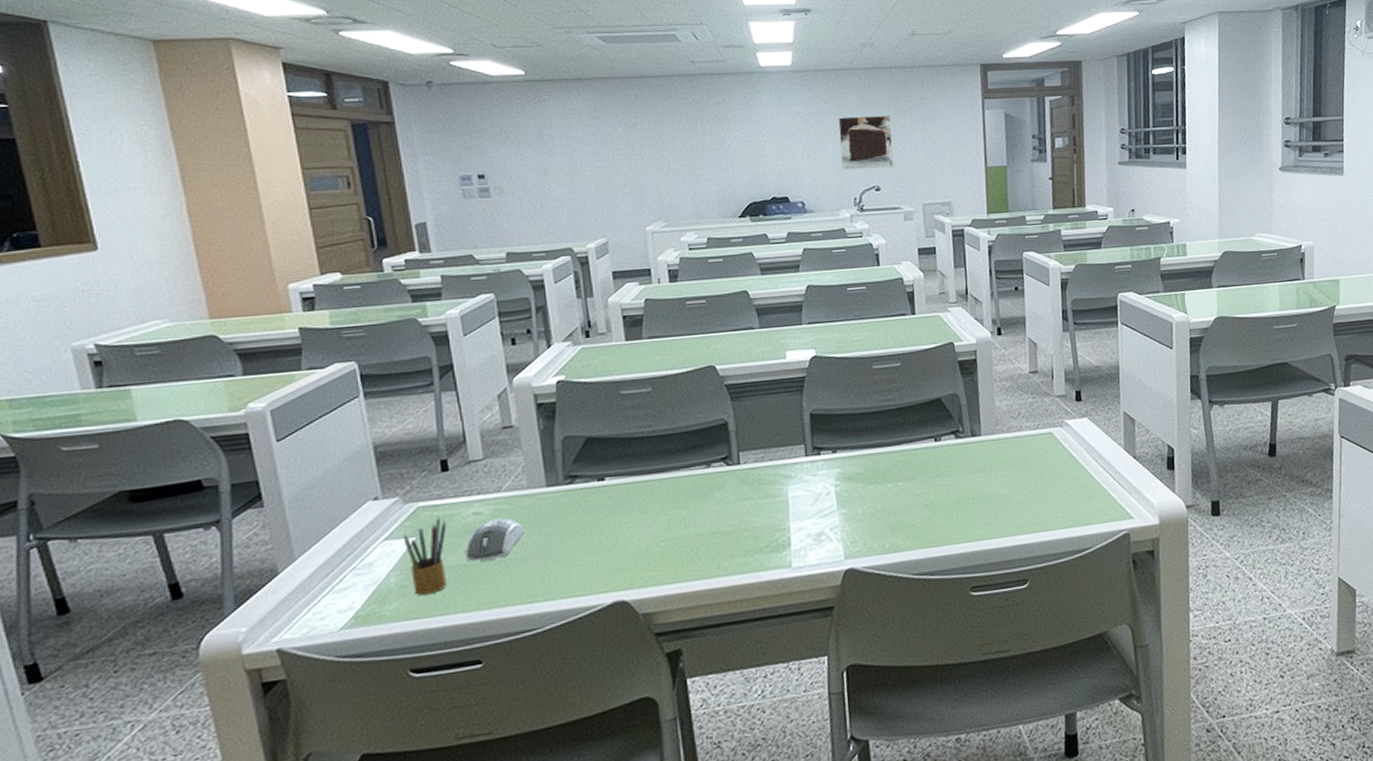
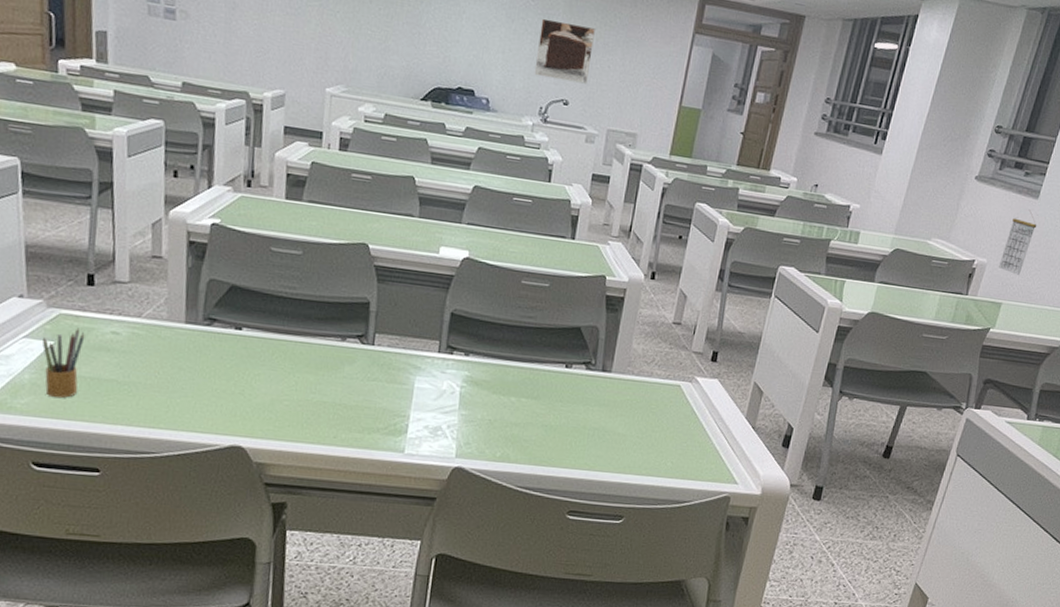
computer mouse: present [465,518,524,562] -> none [98,342,158,380]
calendar: none [1325,186,1350,250] -> present [999,209,1037,275]

